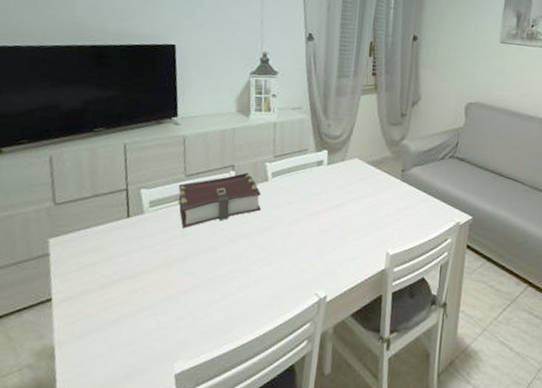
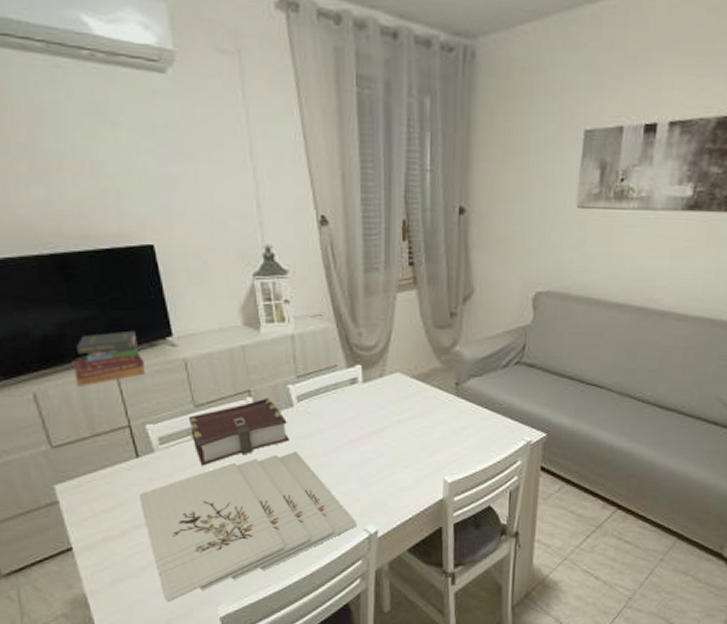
books: none [88,109,150,153] -> present [72,330,146,387]
placemat: none [122,220,310,357] -> present [138,451,357,603]

